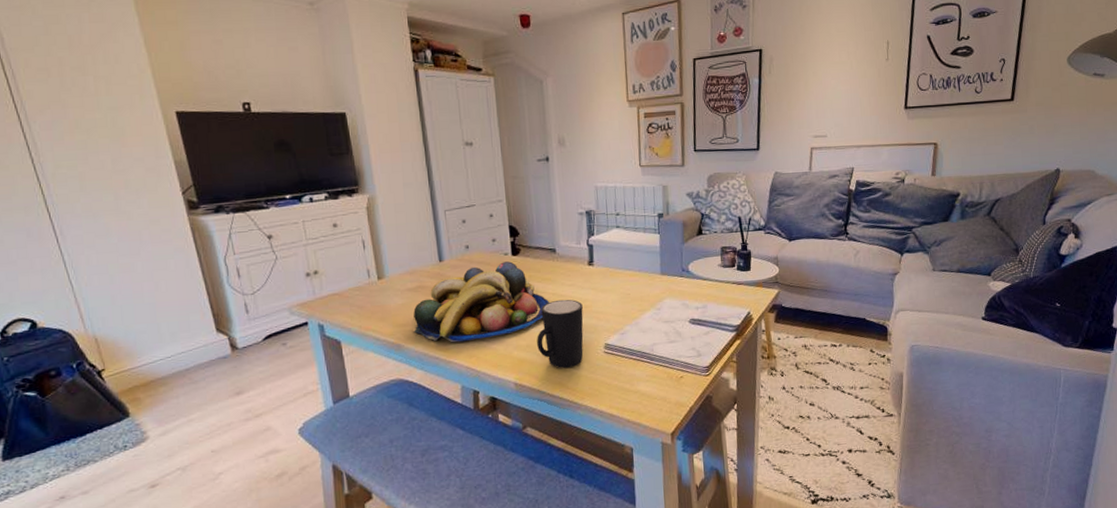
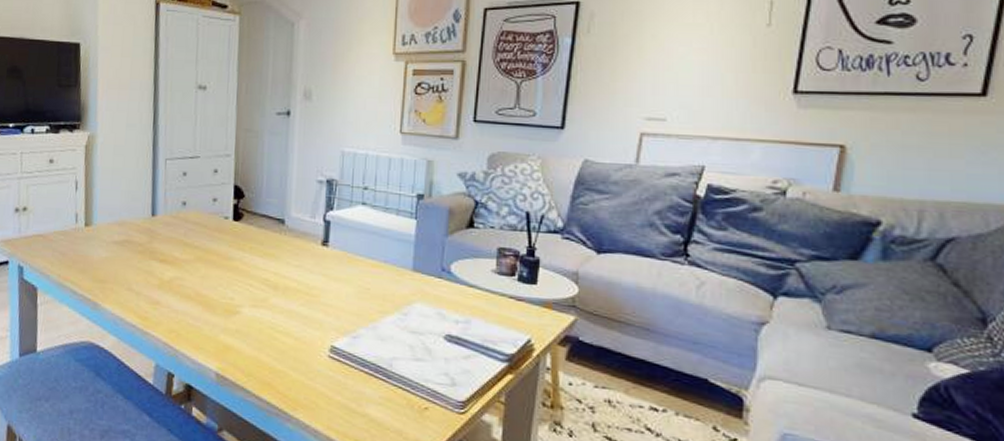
fruit bowl: present [413,261,549,343] -> none [113,226,269,313]
mug: present [537,299,584,368] -> none [248,281,309,367]

